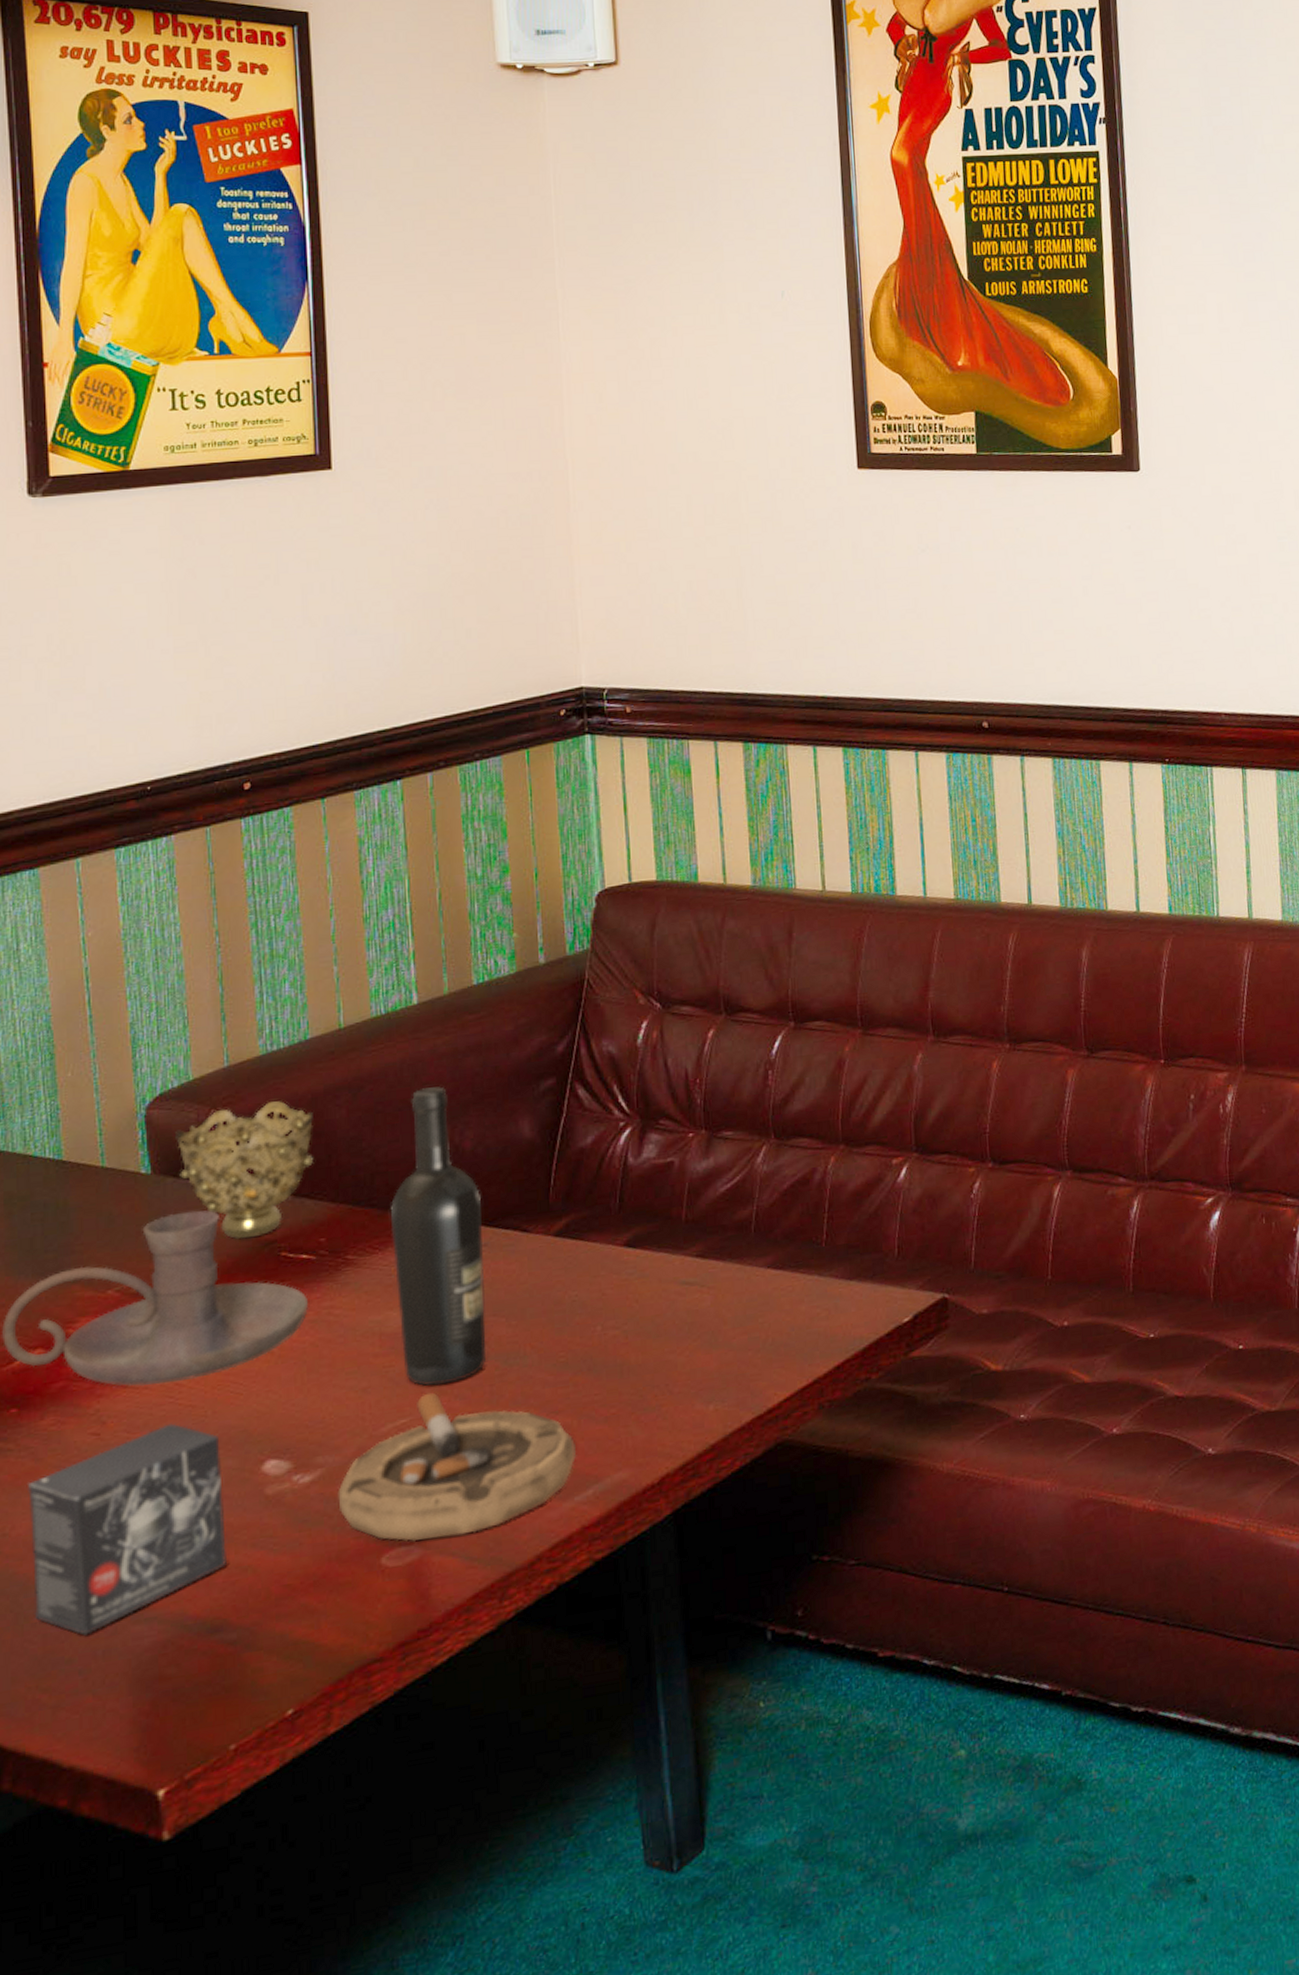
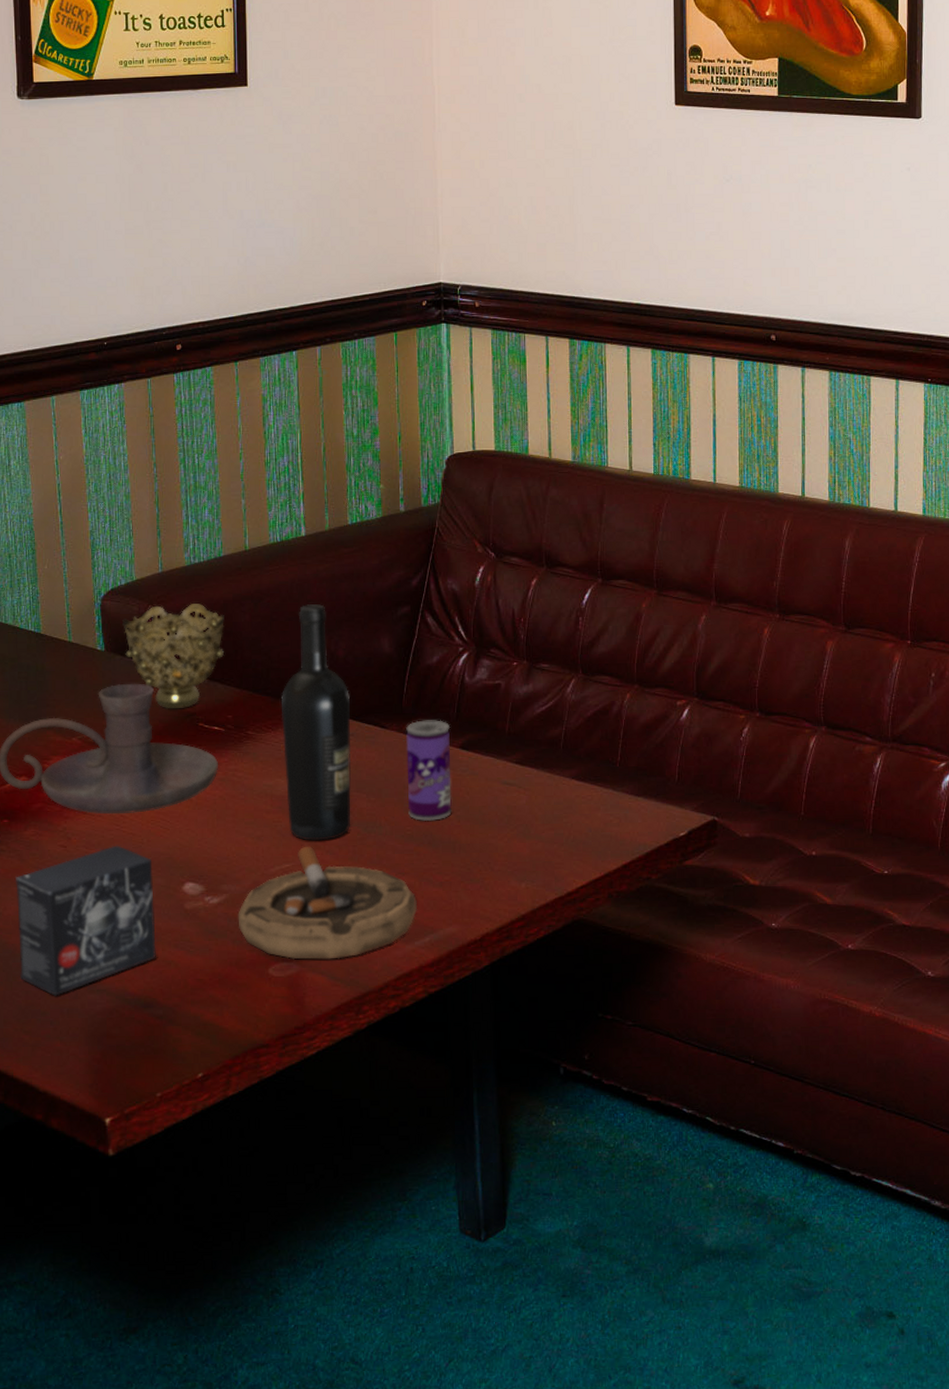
beverage can: none [555,1214,617,1343] -> present [406,720,452,821]

